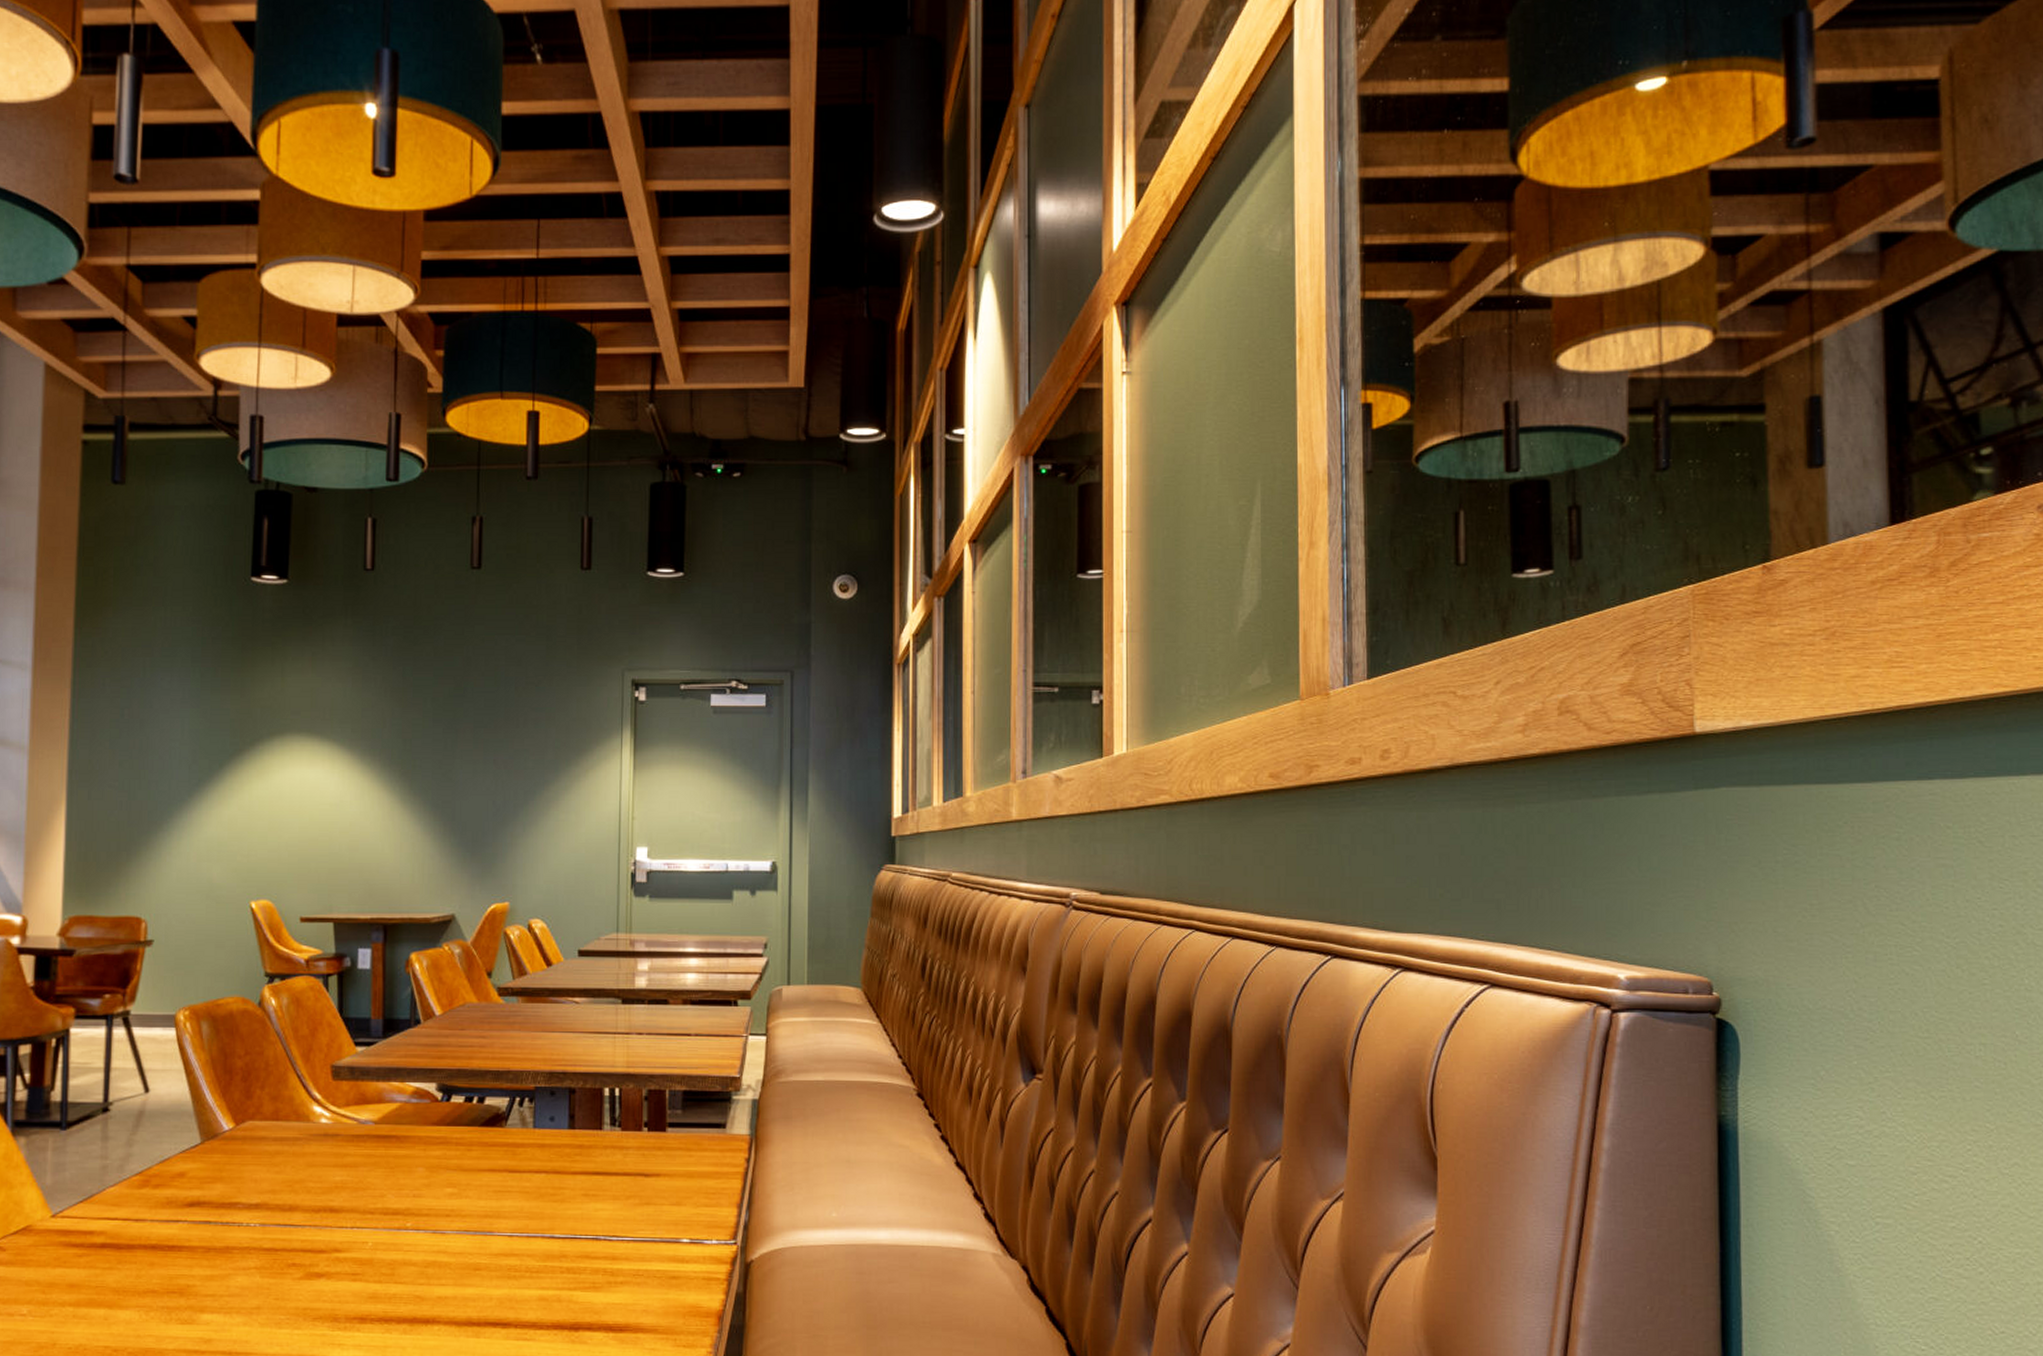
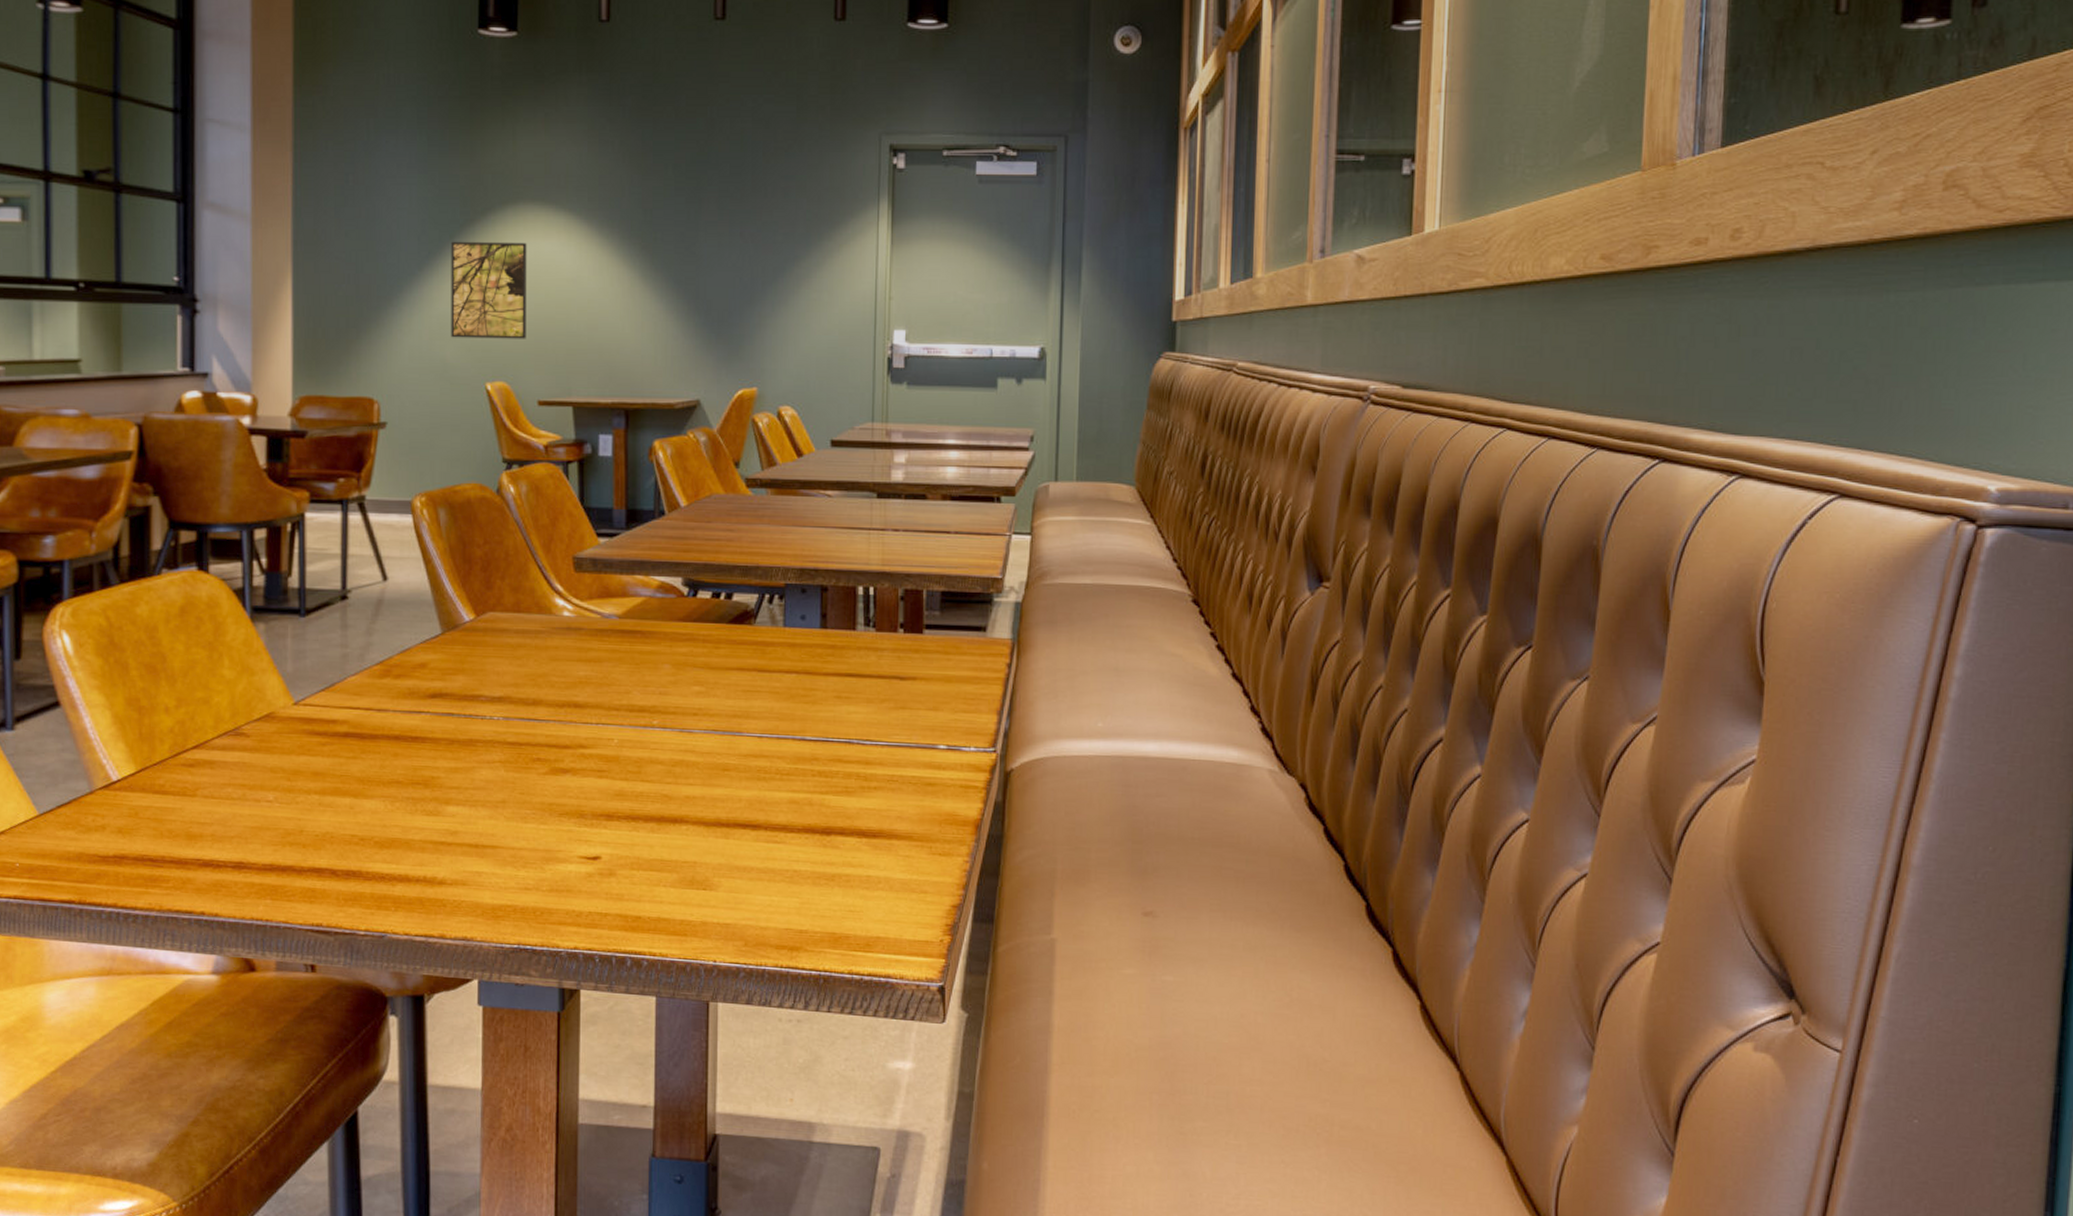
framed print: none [218,770,293,860] -> present [451,241,527,339]

